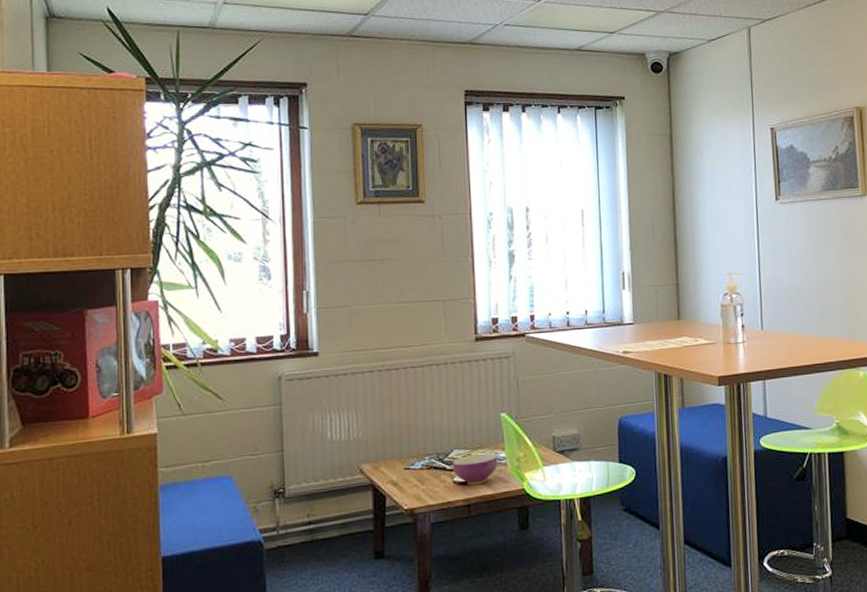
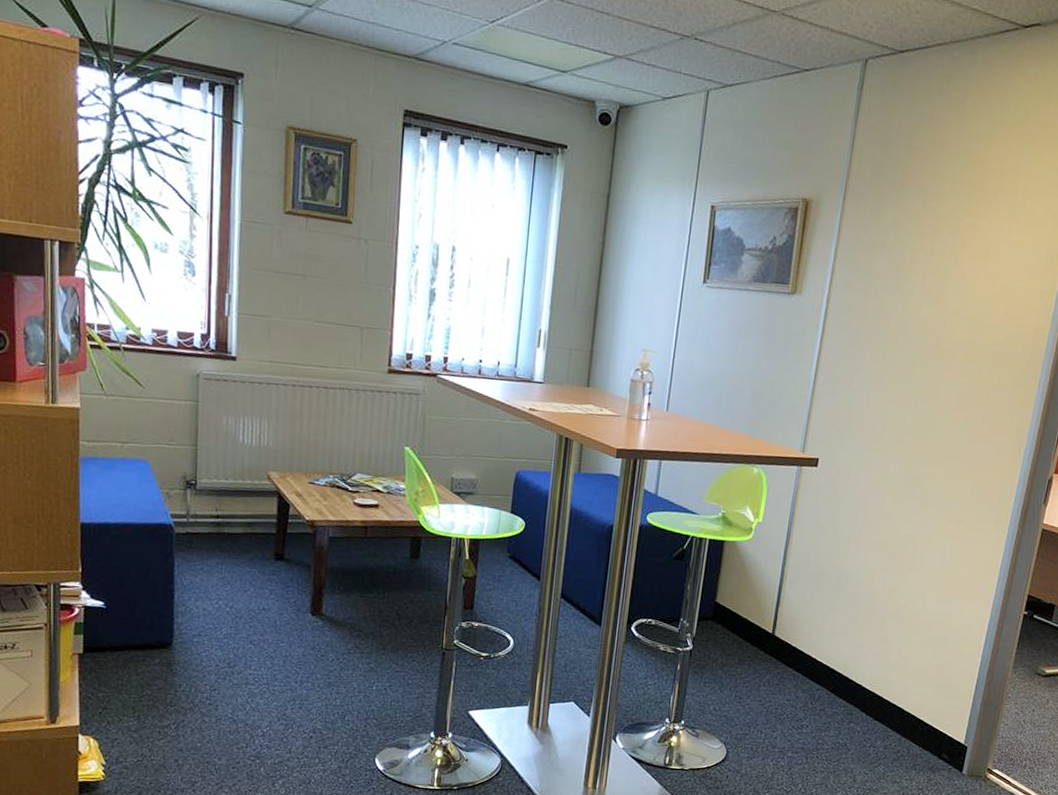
bowl: present [451,453,498,485] -> none [354,481,398,510]

